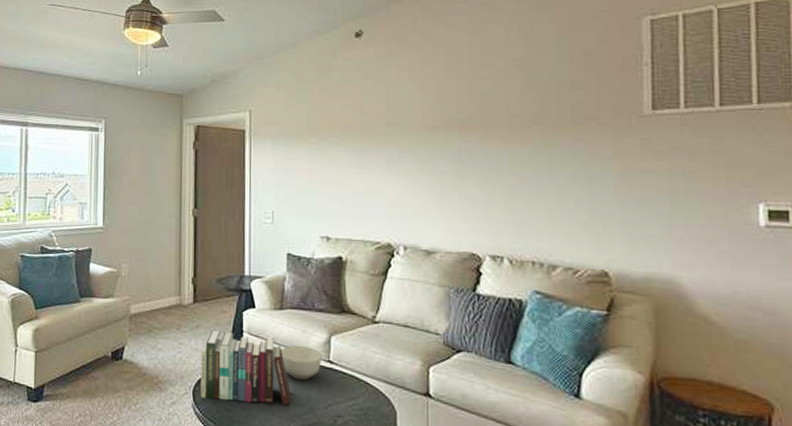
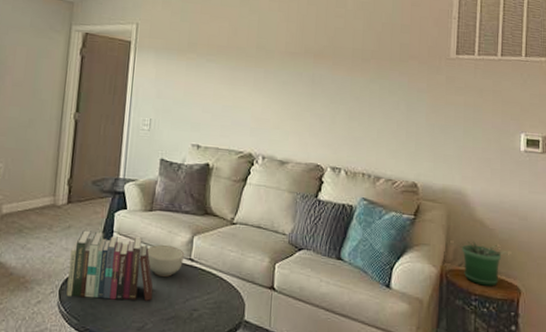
planter: none [672,342,750,400] -> present [457,241,508,286]

